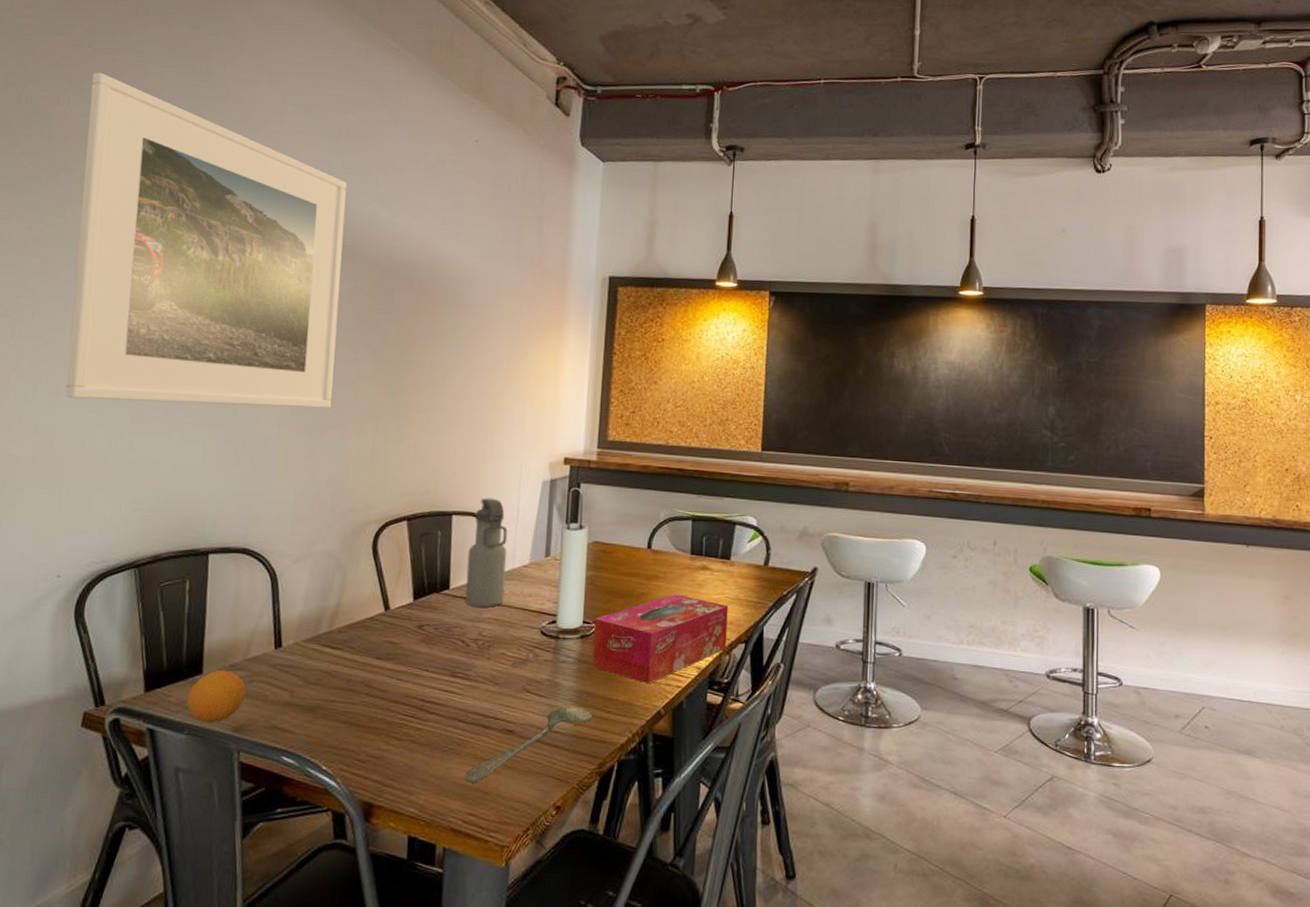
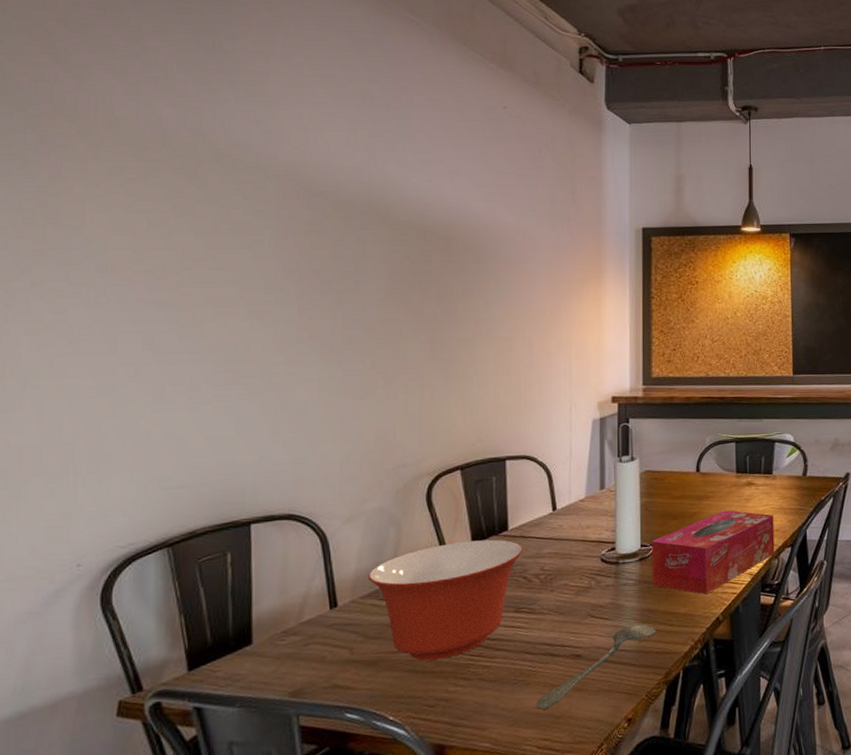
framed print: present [66,72,348,409] -> none [74,47,375,381]
fruit: present [186,669,246,723] -> none [236,637,301,693]
mixing bowl: none [311,595,463,715] -> present [367,539,522,661]
water bottle: present [464,498,508,607] -> none [524,440,563,544]

